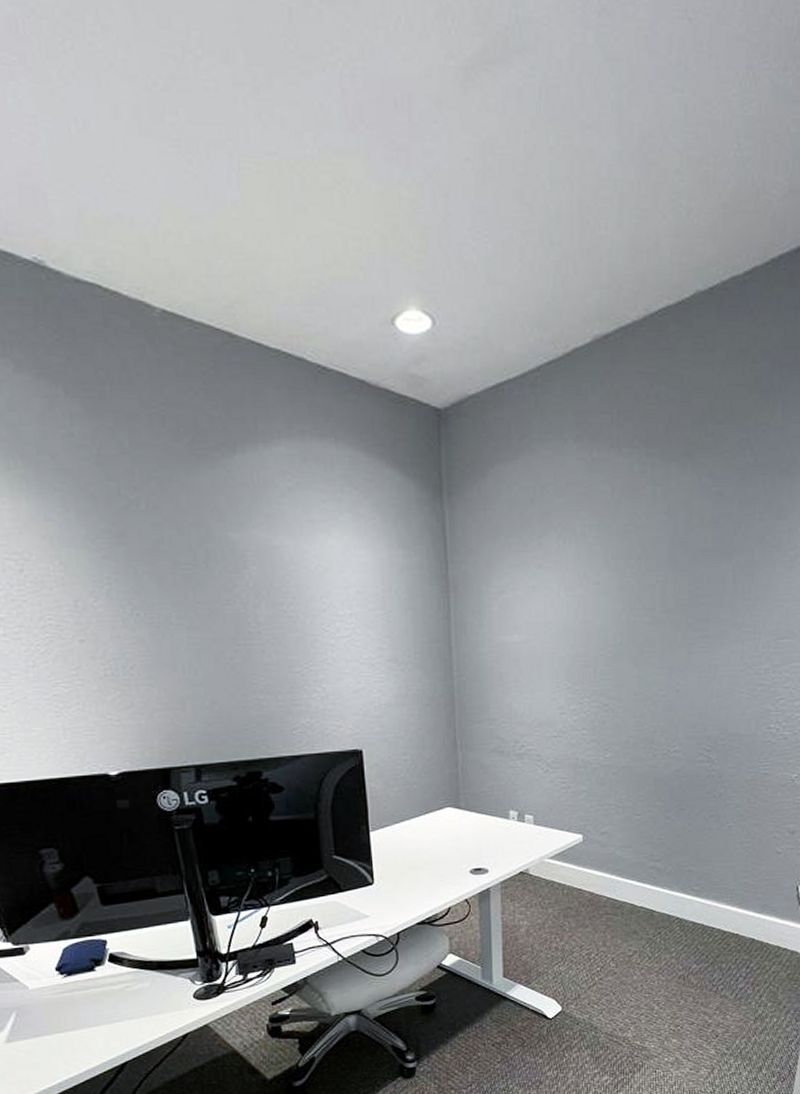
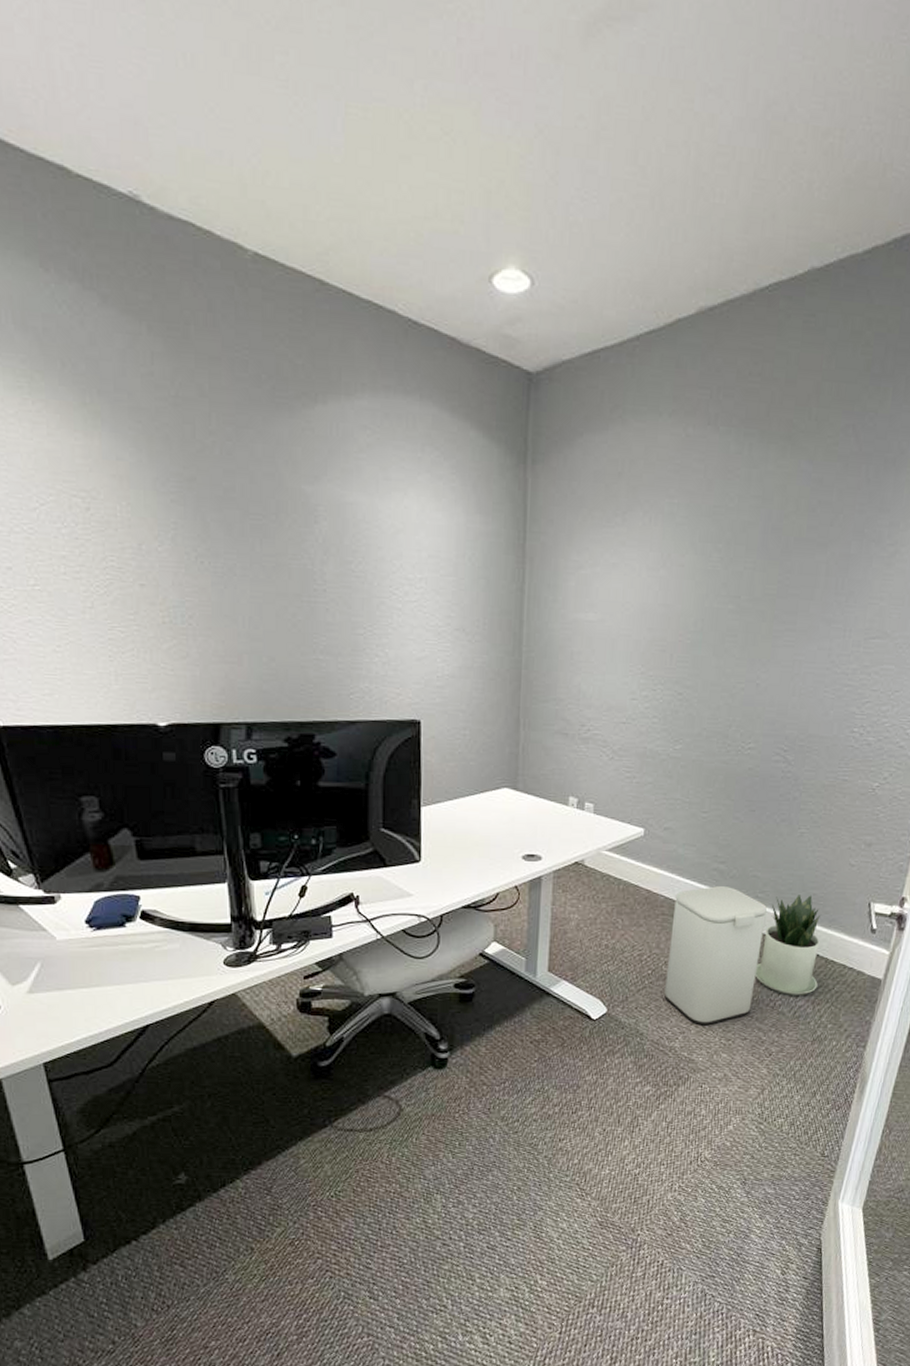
pedal bin: none [614,882,703,1015] -> present [664,885,767,1026]
planter: none [696,884,756,979] -> present [754,895,822,995]

